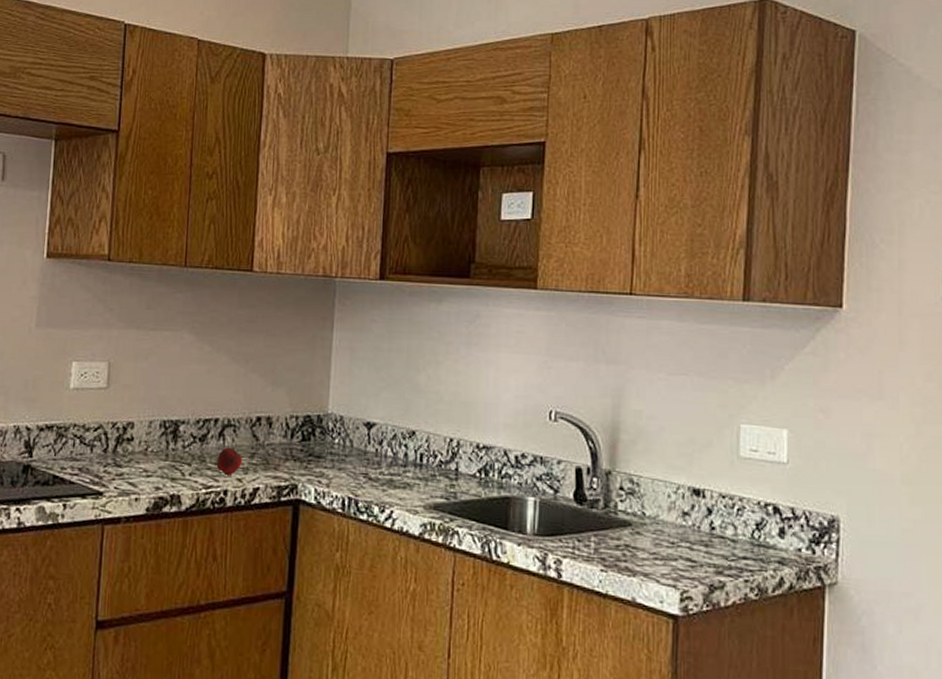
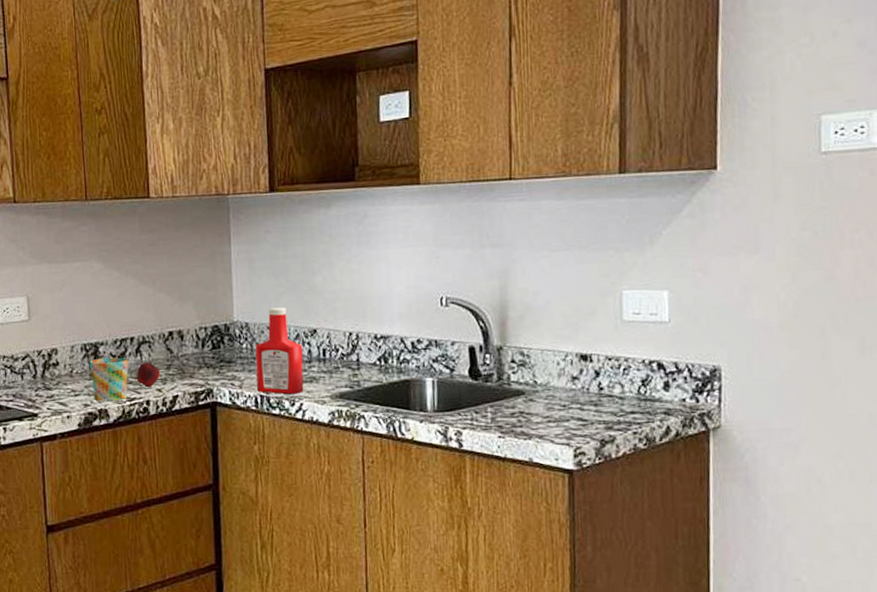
mug: none [166,437,210,487] -> present [89,357,129,401]
ketchup bottle: none [344,403,399,500] -> present [255,307,304,395]

